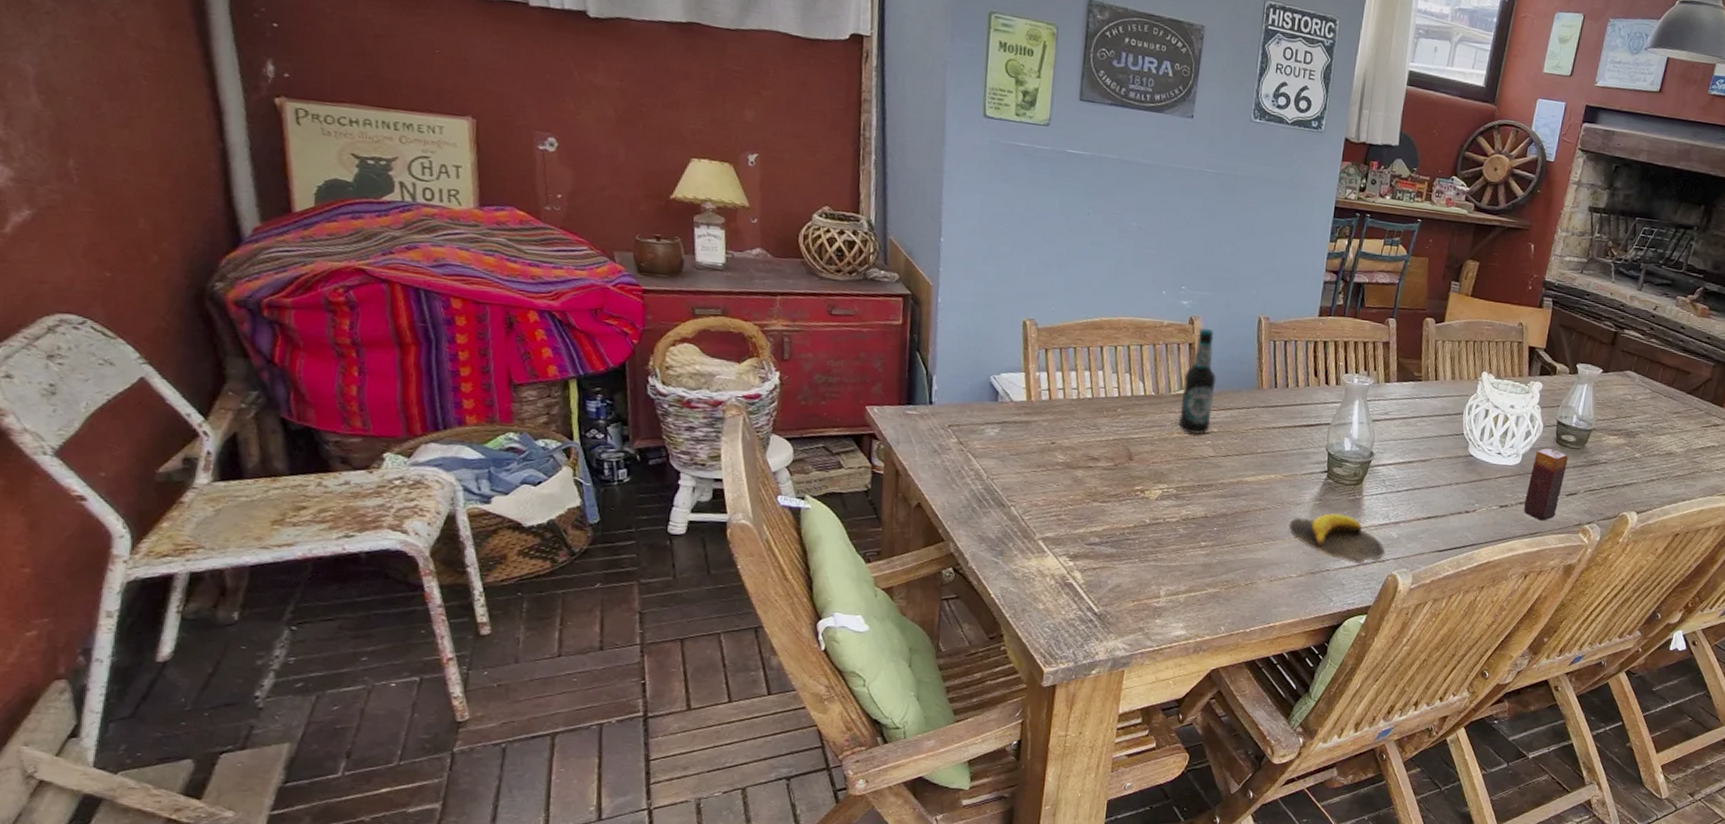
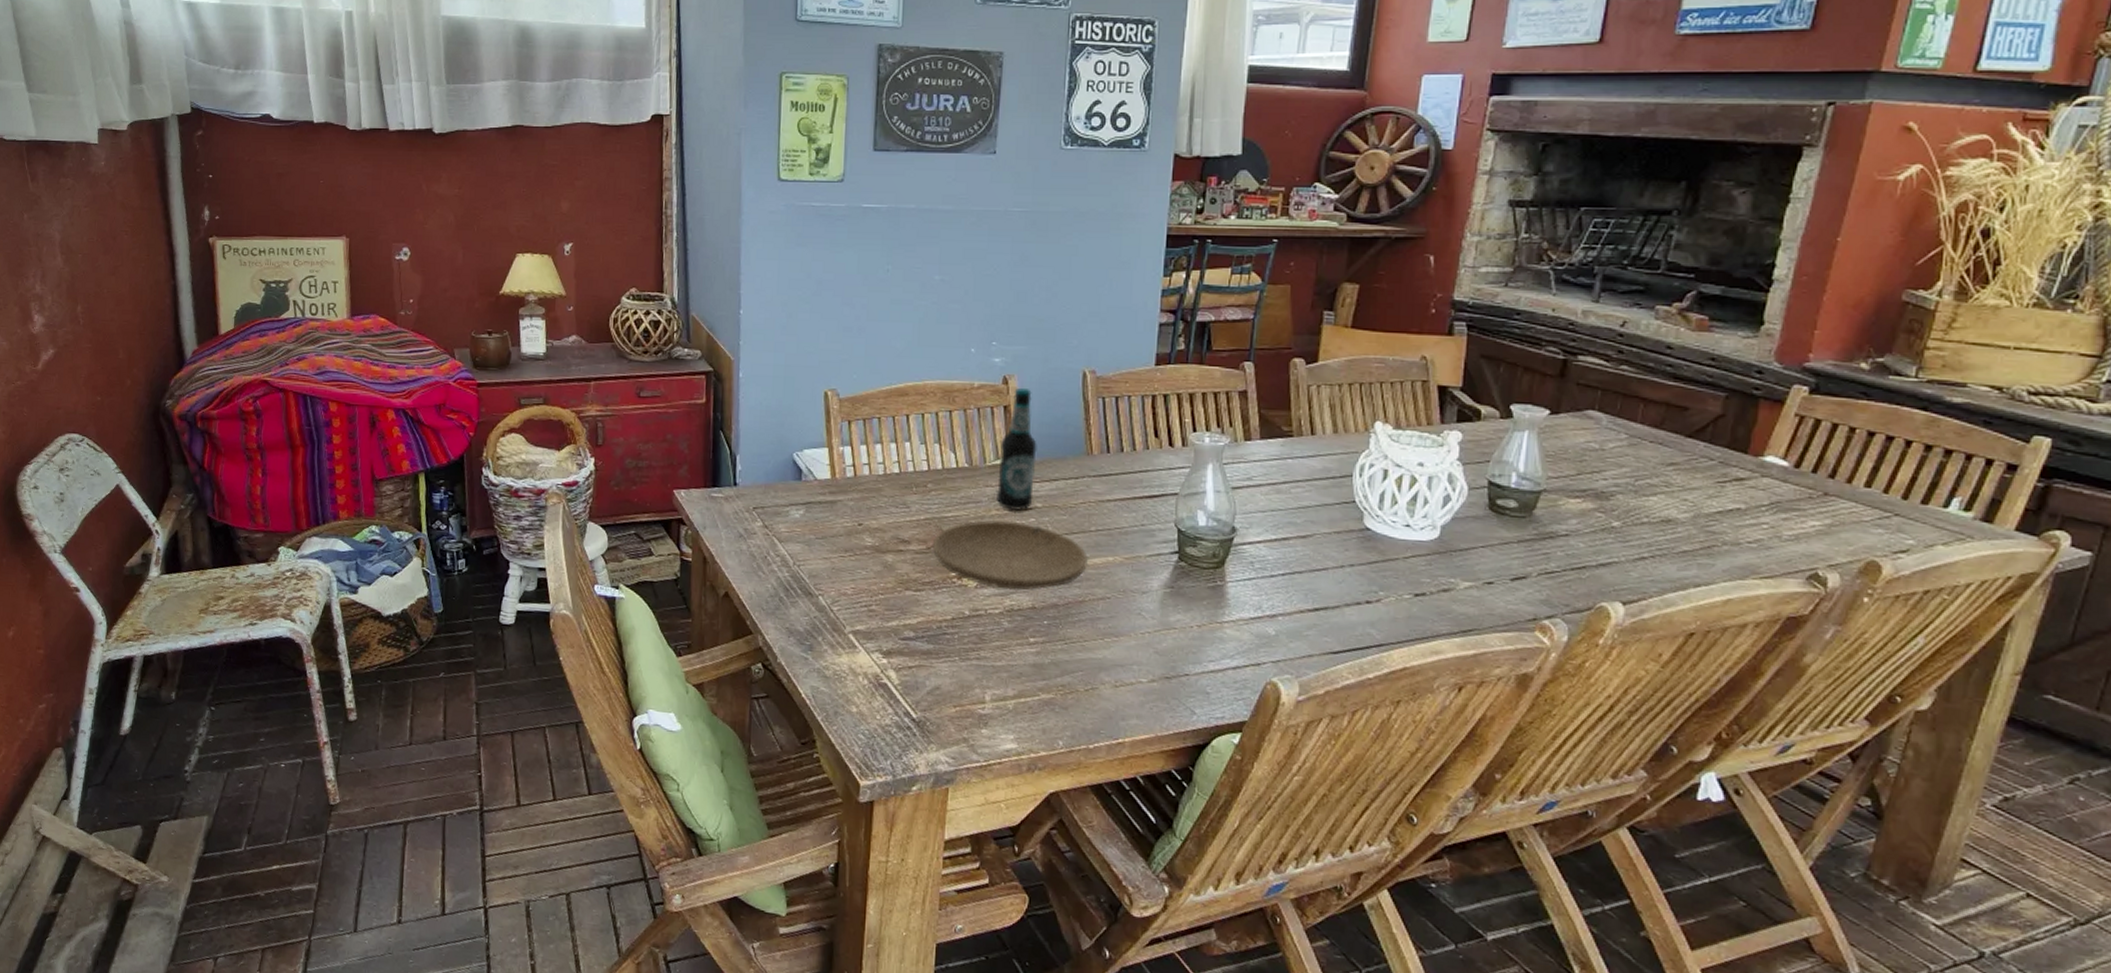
plate: none [1119,441,1254,502] -> present [932,519,1088,591]
banana: present [1288,513,1384,564] -> none [1134,603,1259,668]
candle: present [1524,448,1568,521] -> none [1449,517,1509,614]

